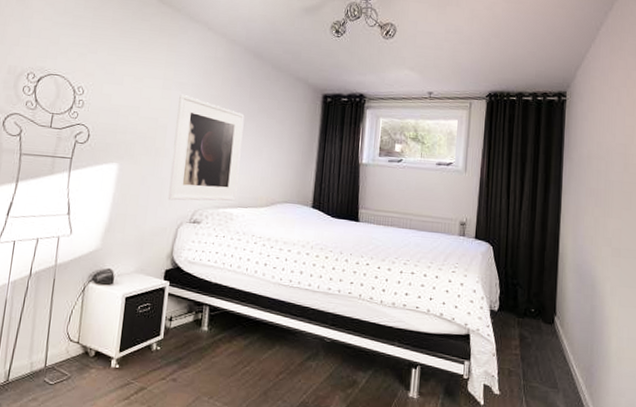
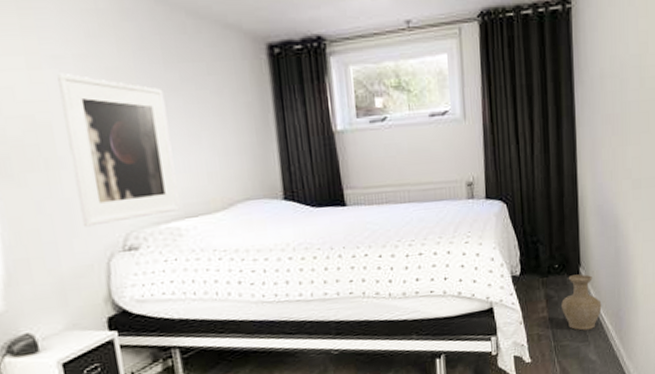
vase: none [534,322,574,378] -> present [561,274,602,331]

